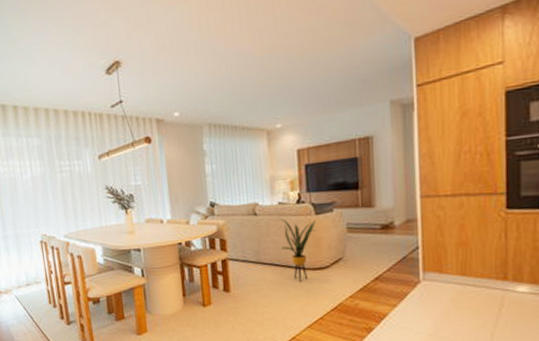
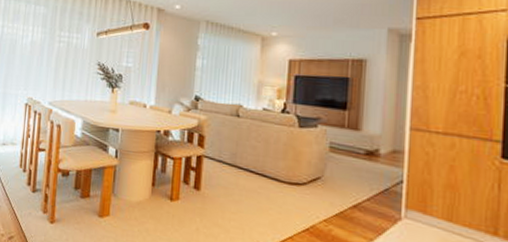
house plant: present [278,218,318,282] -> none [260,124,299,194]

